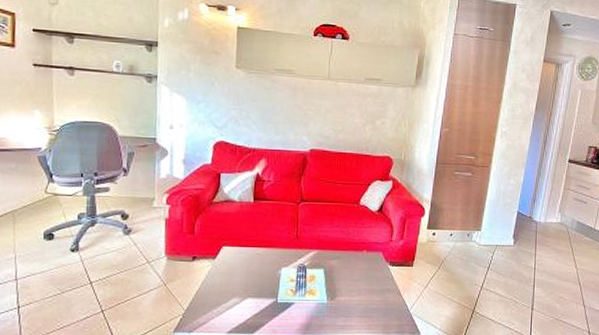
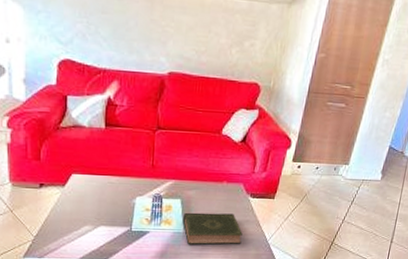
book: none [326,282,384,315] -> present [182,212,243,245]

